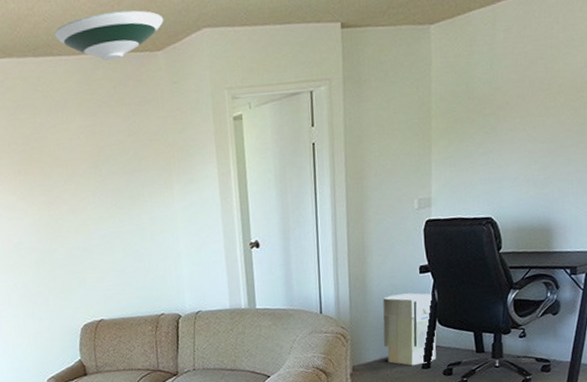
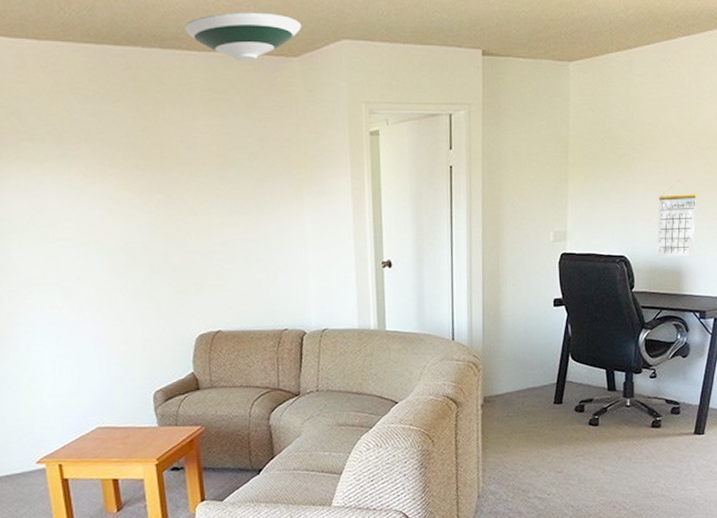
air purifier: present [382,293,437,366] -> none [516,325,569,400]
calendar: none [524,135,568,215] -> present [656,180,698,257]

